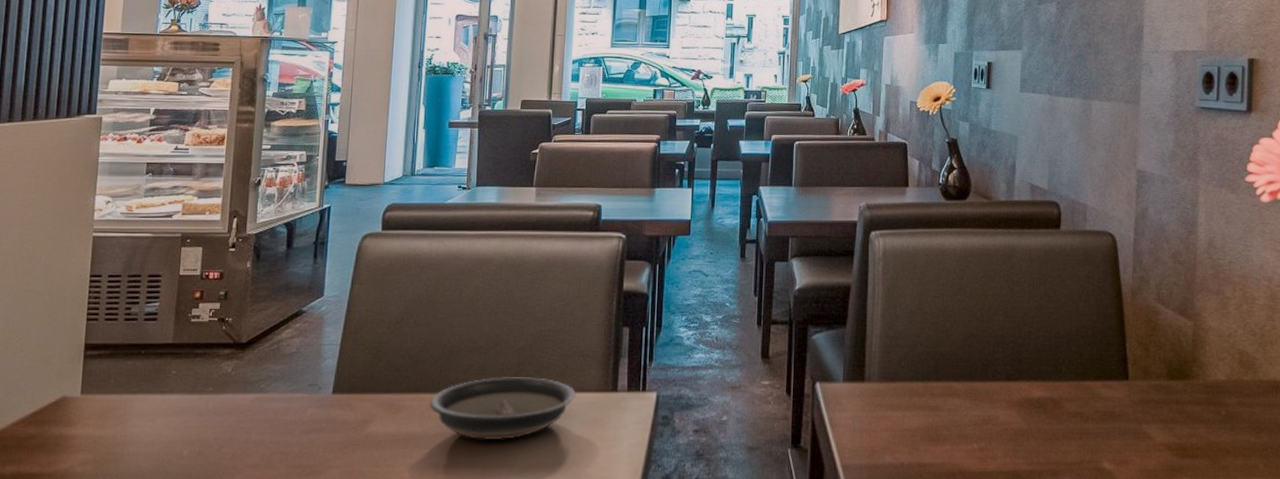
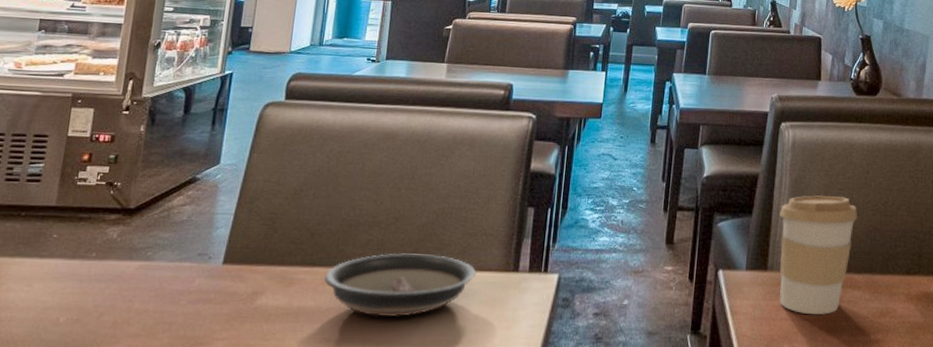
coffee cup: none [874,303,954,424] -> present [779,195,858,315]

